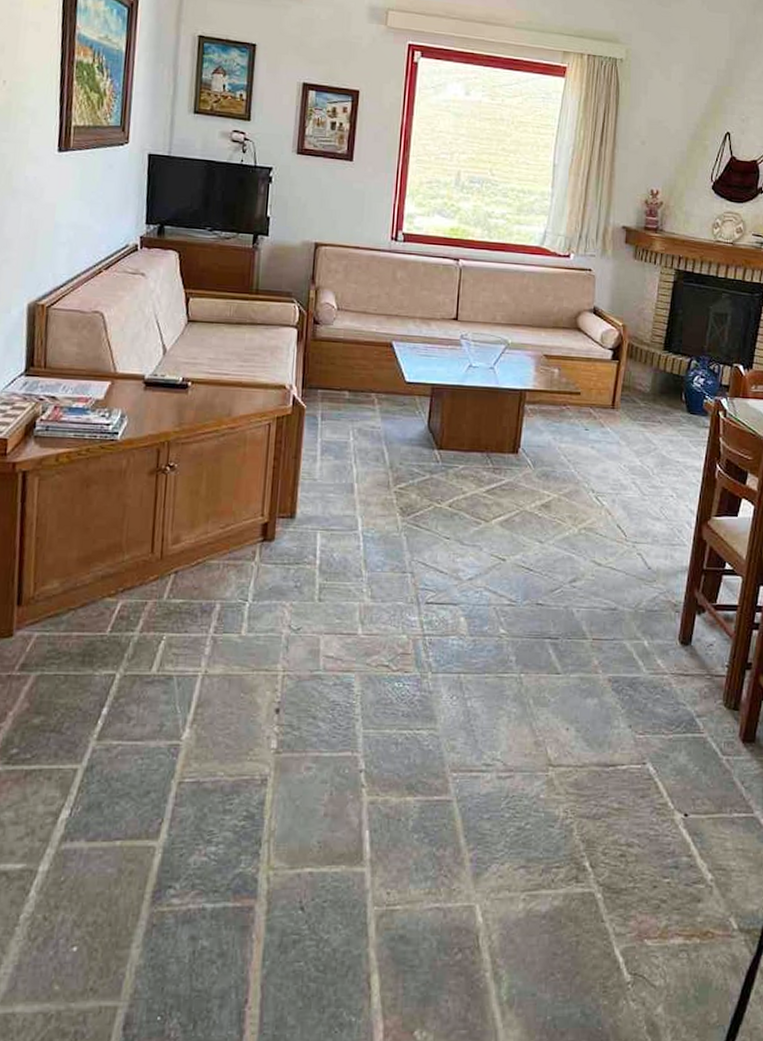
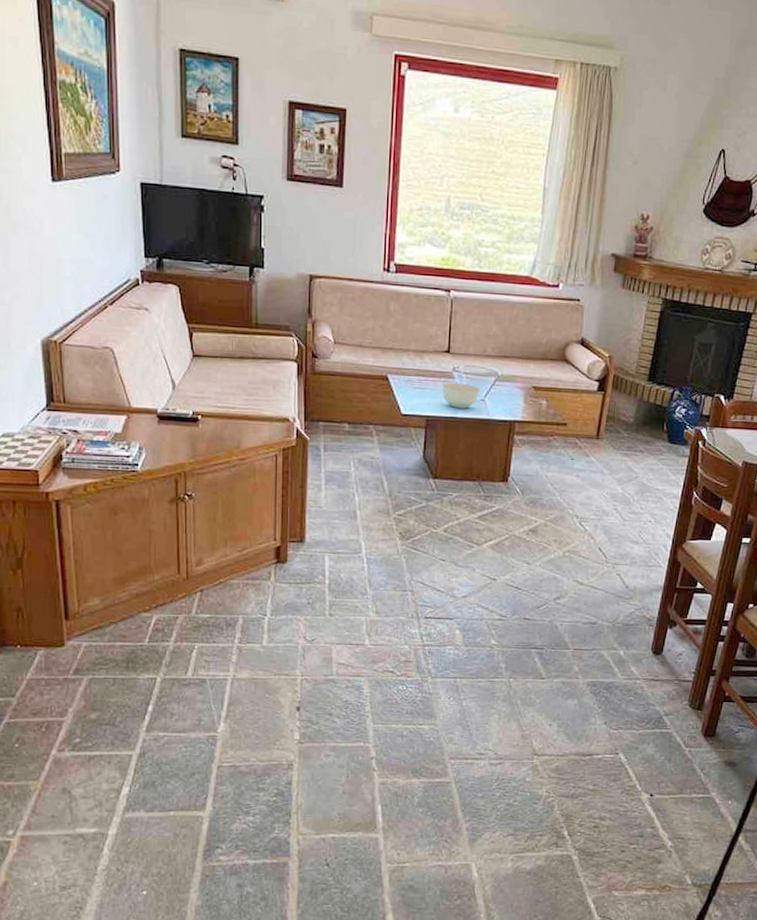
bowl: none [449,350,488,377] -> present [442,382,479,409]

